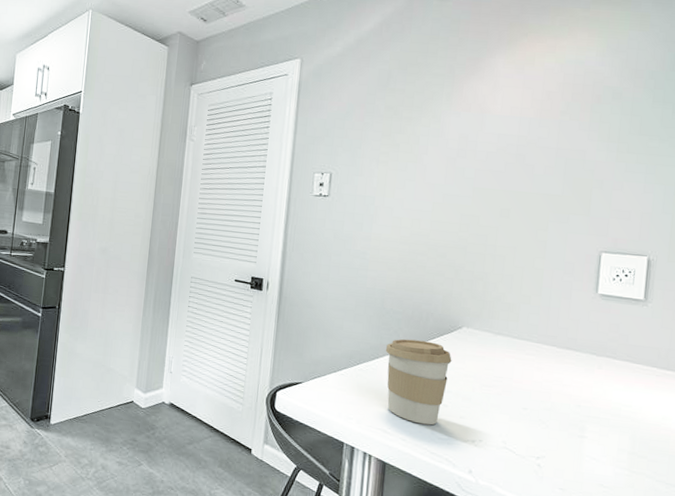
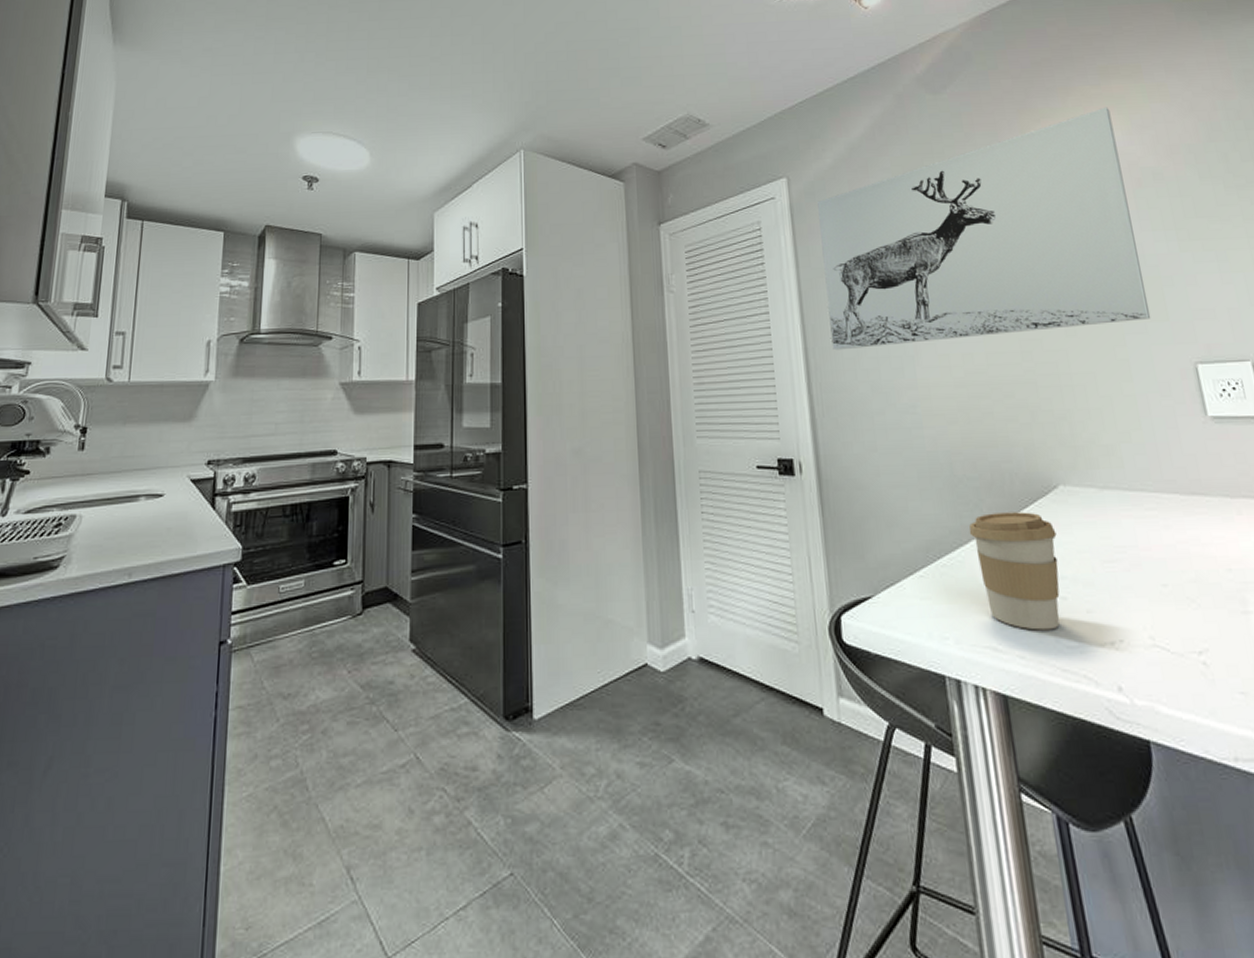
wall art: none [310,29,592,213] -> present [817,107,1151,351]

